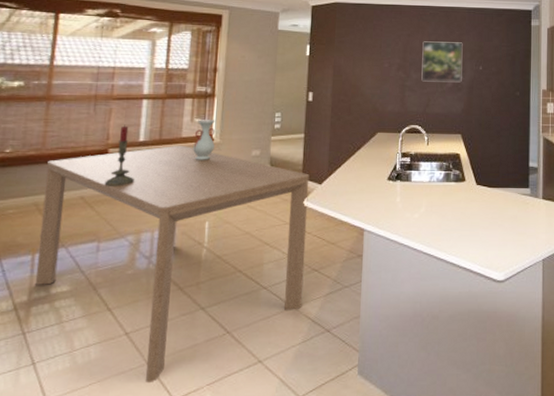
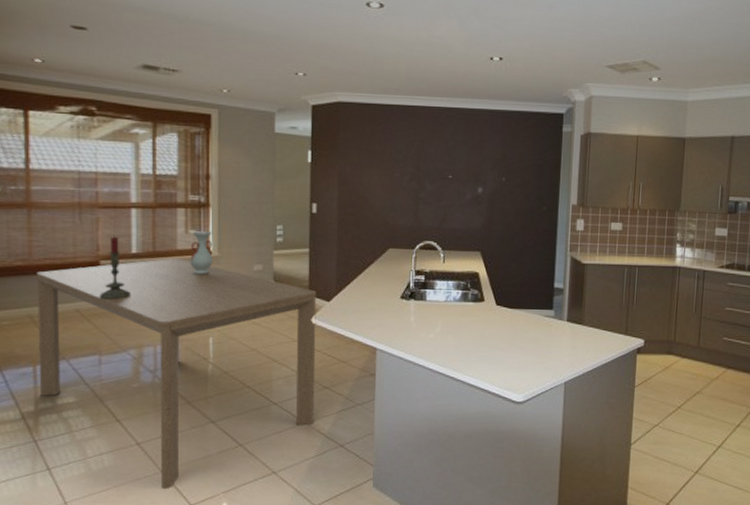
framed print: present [421,41,463,83] -> none [437,148,484,195]

